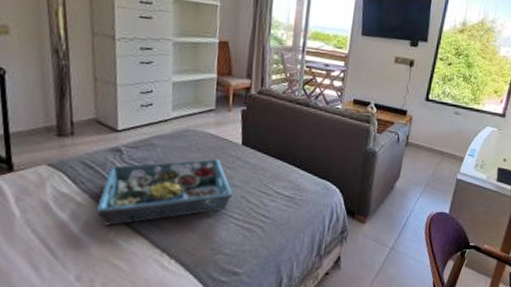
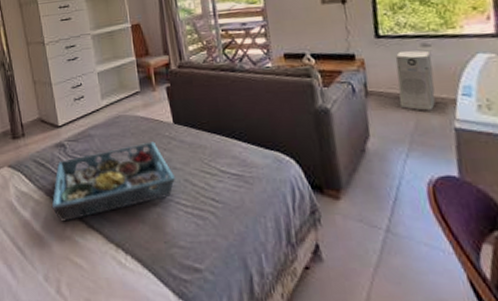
air purifier: none [426,114,459,164] -> present [395,50,436,111]

